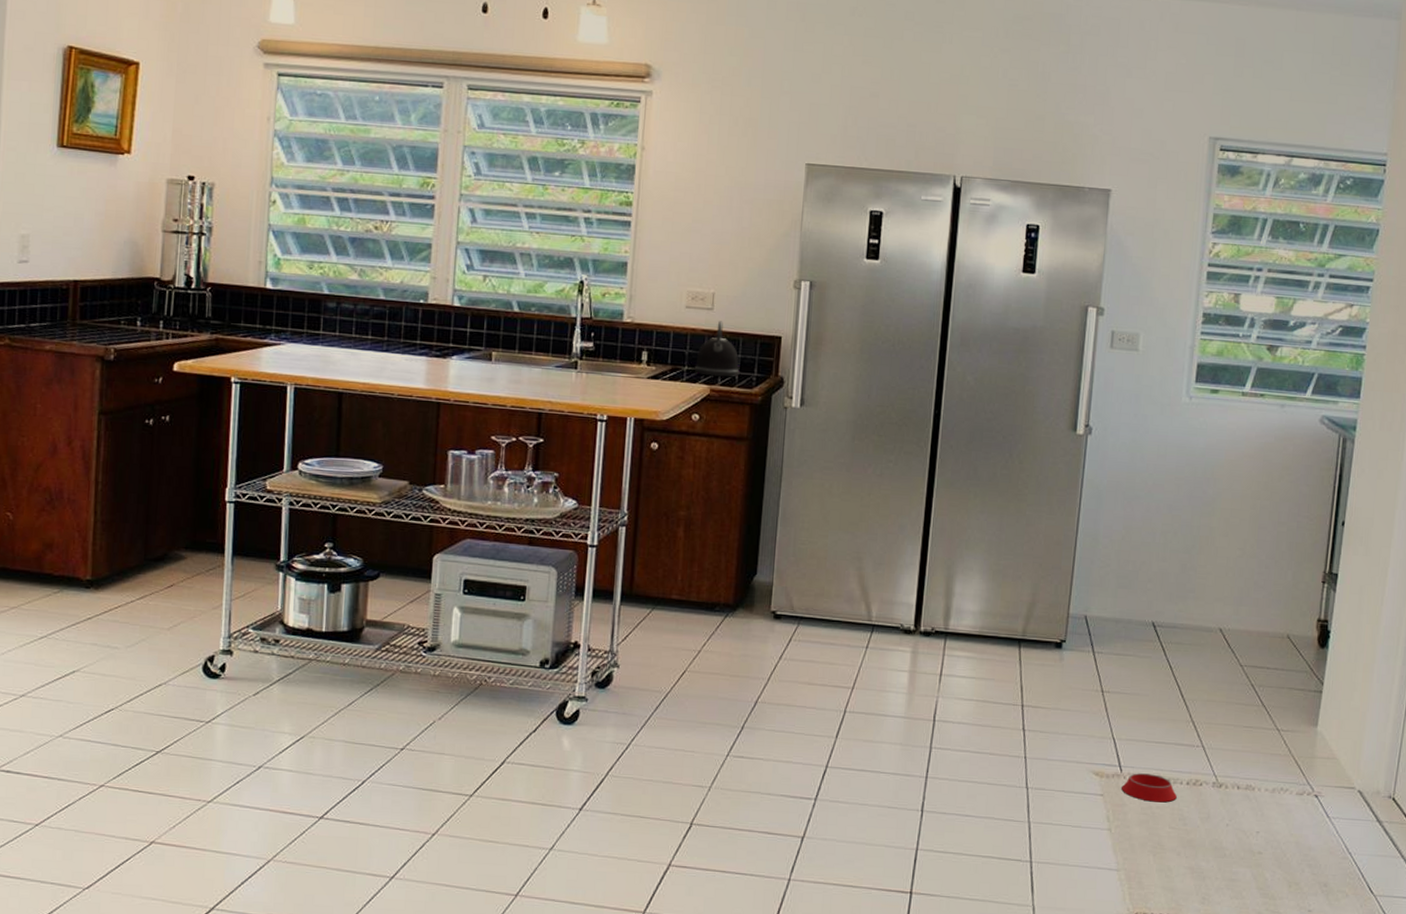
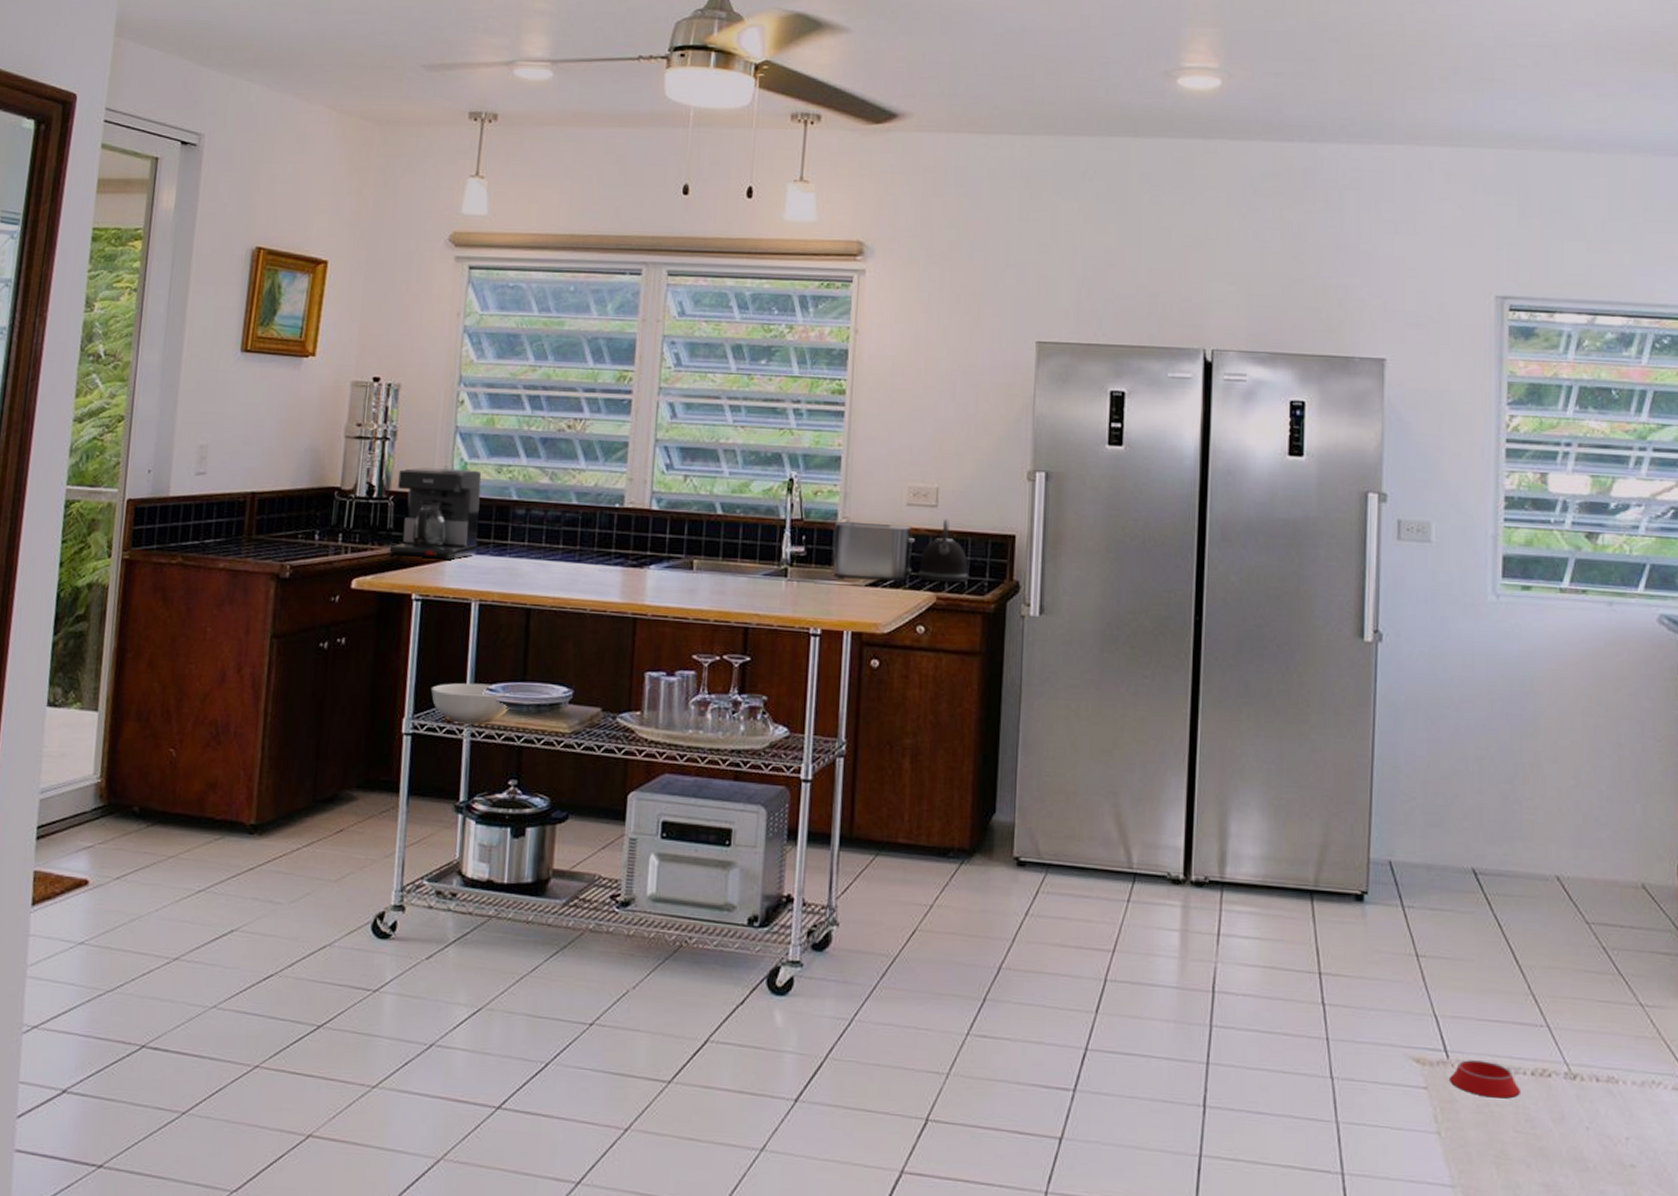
coffee maker: none [208,261,295,347] -> present [389,467,482,560]
bowl: none [251,457,330,495] -> present [430,683,515,725]
toaster: none [617,320,692,376] -> present [831,521,915,583]

